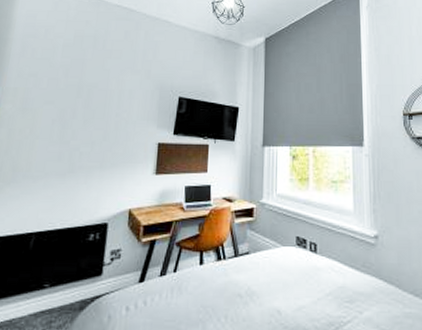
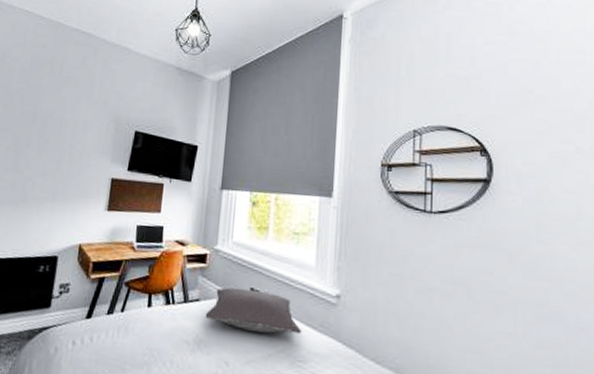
pillow: none [255,237,346,278] -> present [205,287,302,334]

